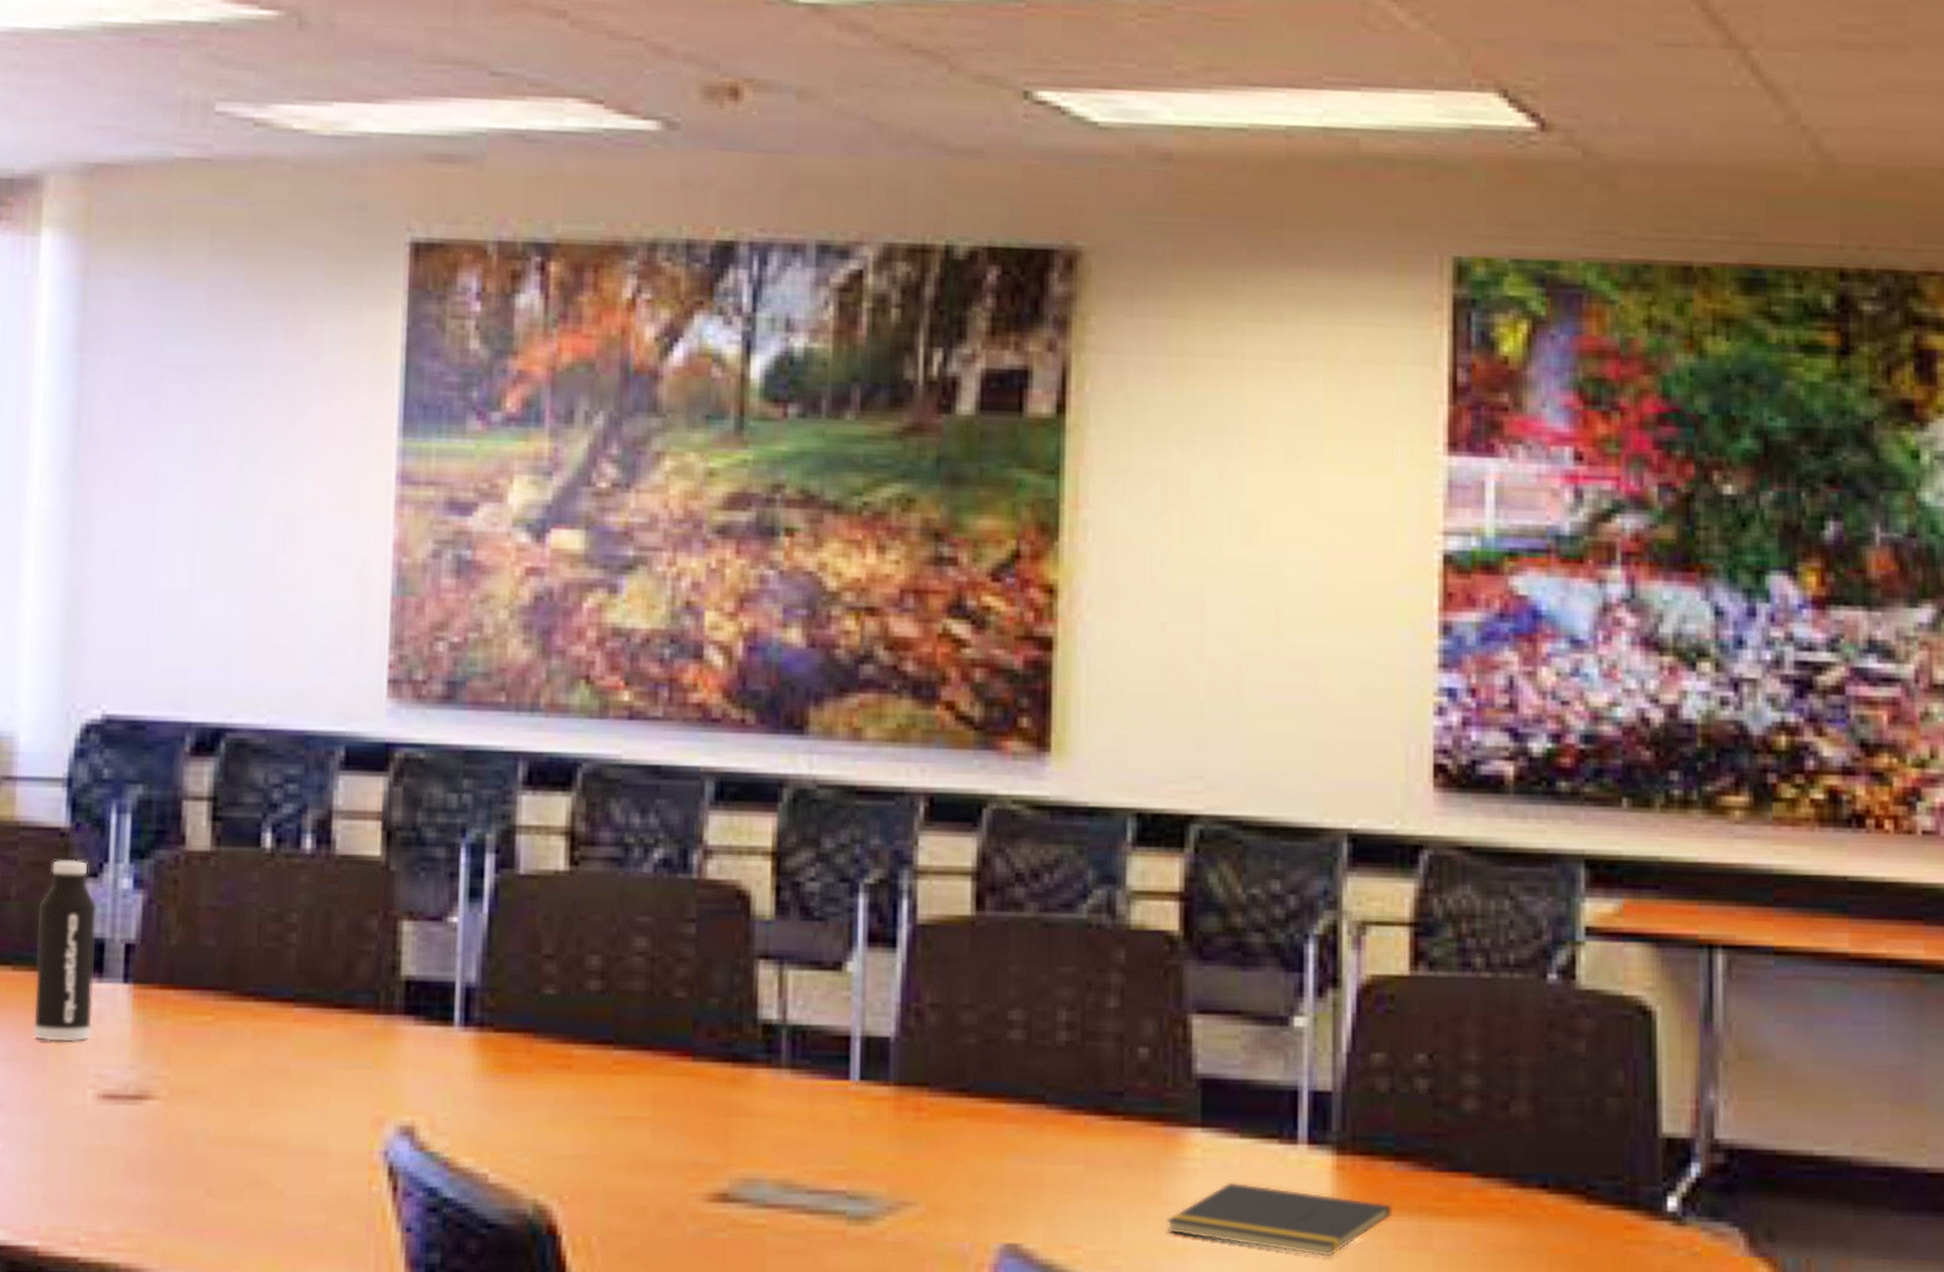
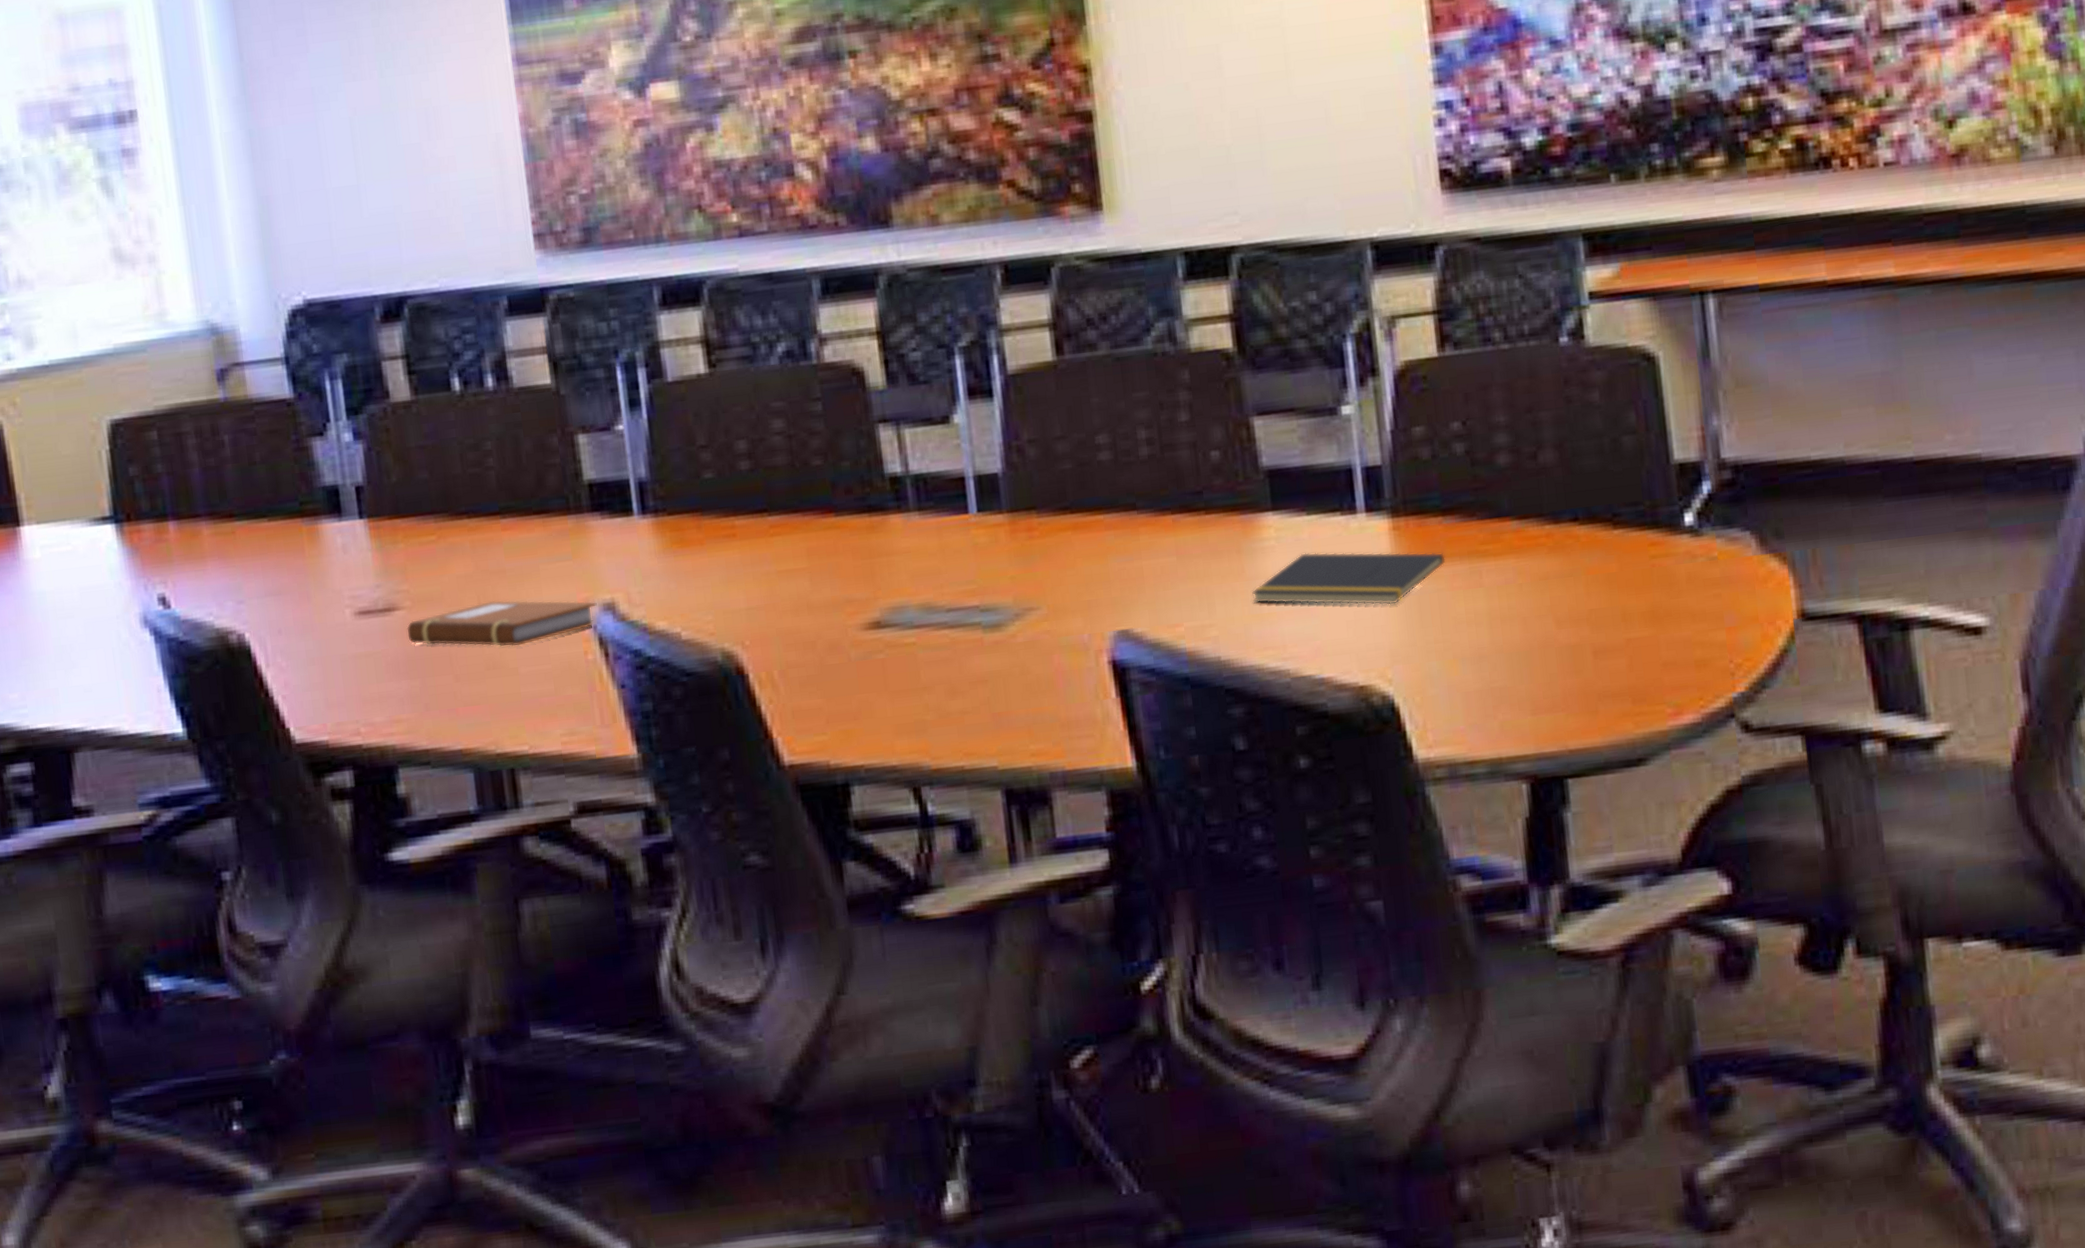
water bottle: present [34,860,97,1042] -> none [281,424,341,575]
notebook: none [158,1103,393,1163] -> present [407,600,597,647]

